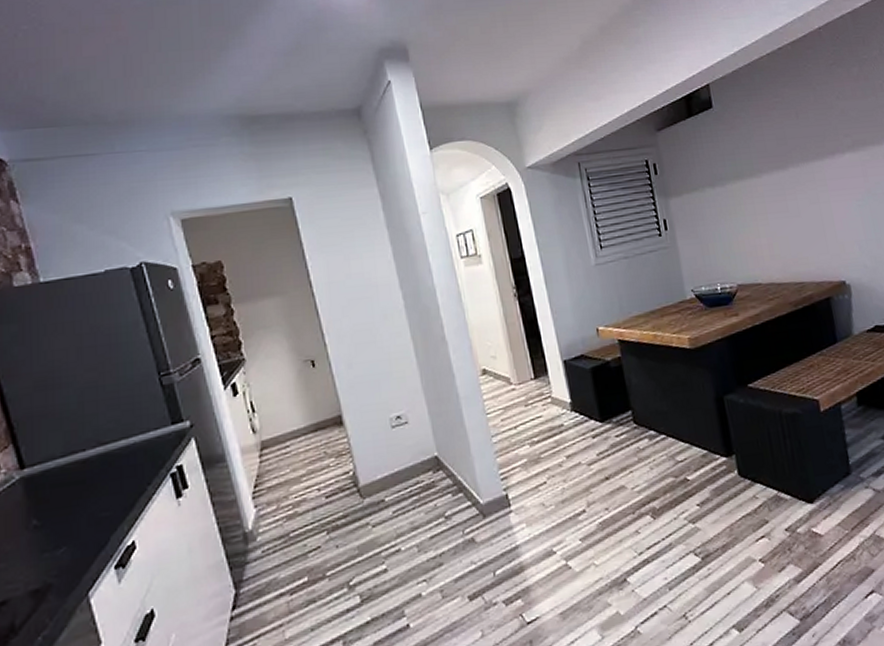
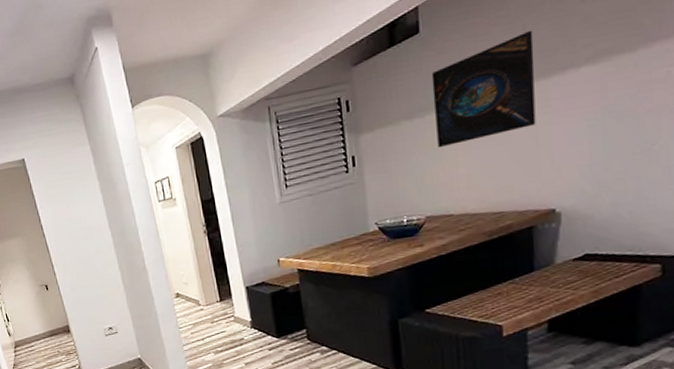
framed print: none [727,117,818,217] -> present [431,30,536,148]

